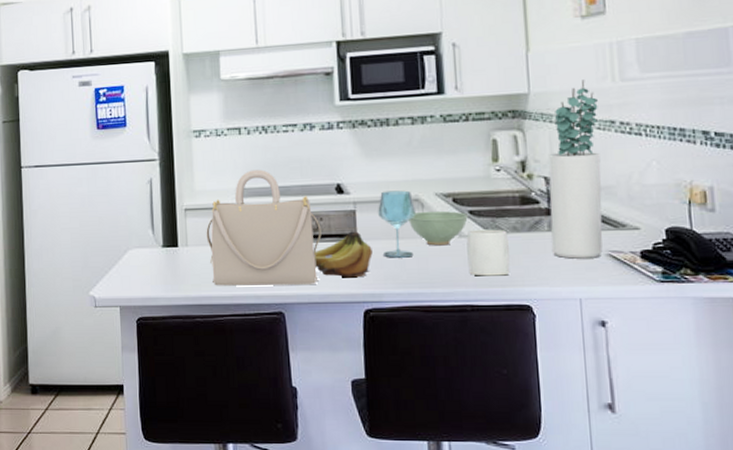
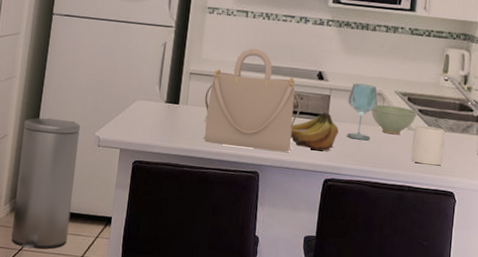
pedal bin: none [11,282,79,430] -> present [11,118,80,249]

